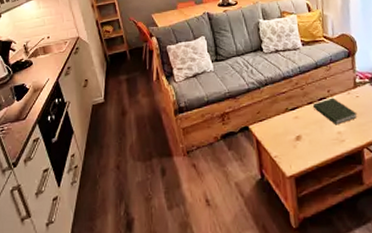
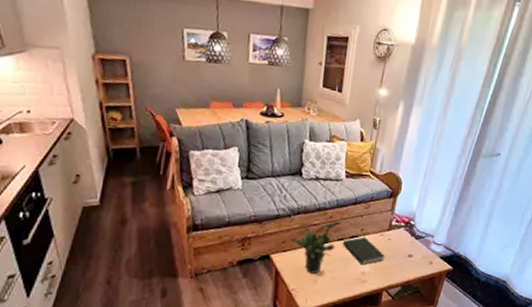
potted plant: none [263,86,308,139] -> present [290,221,342,274]

